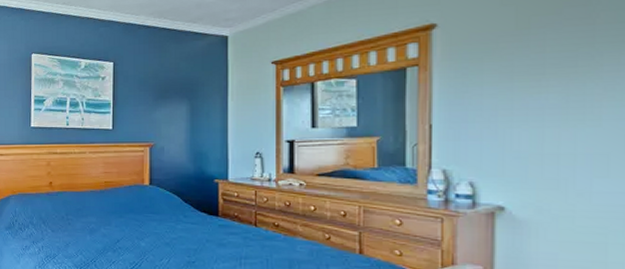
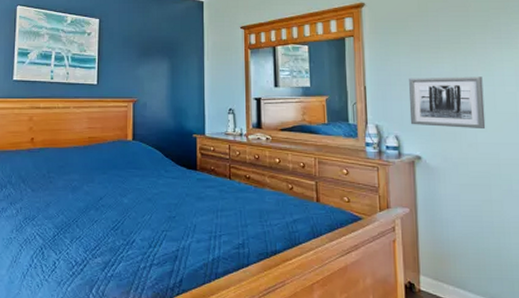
wall art: none [492,108,609,175] -> present [409,76,486,130]

